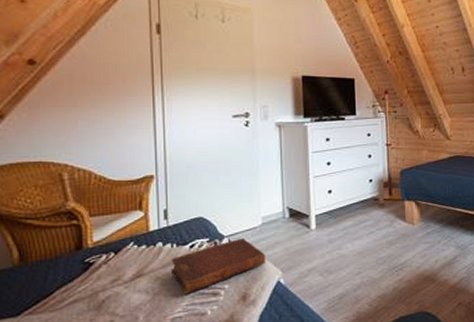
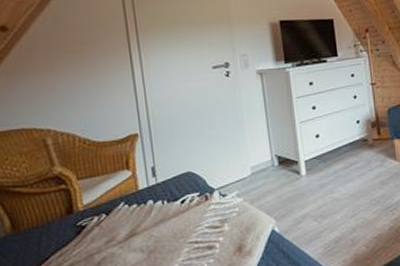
diary: present [170,237,266,294] -> none [163,189,259,250]

